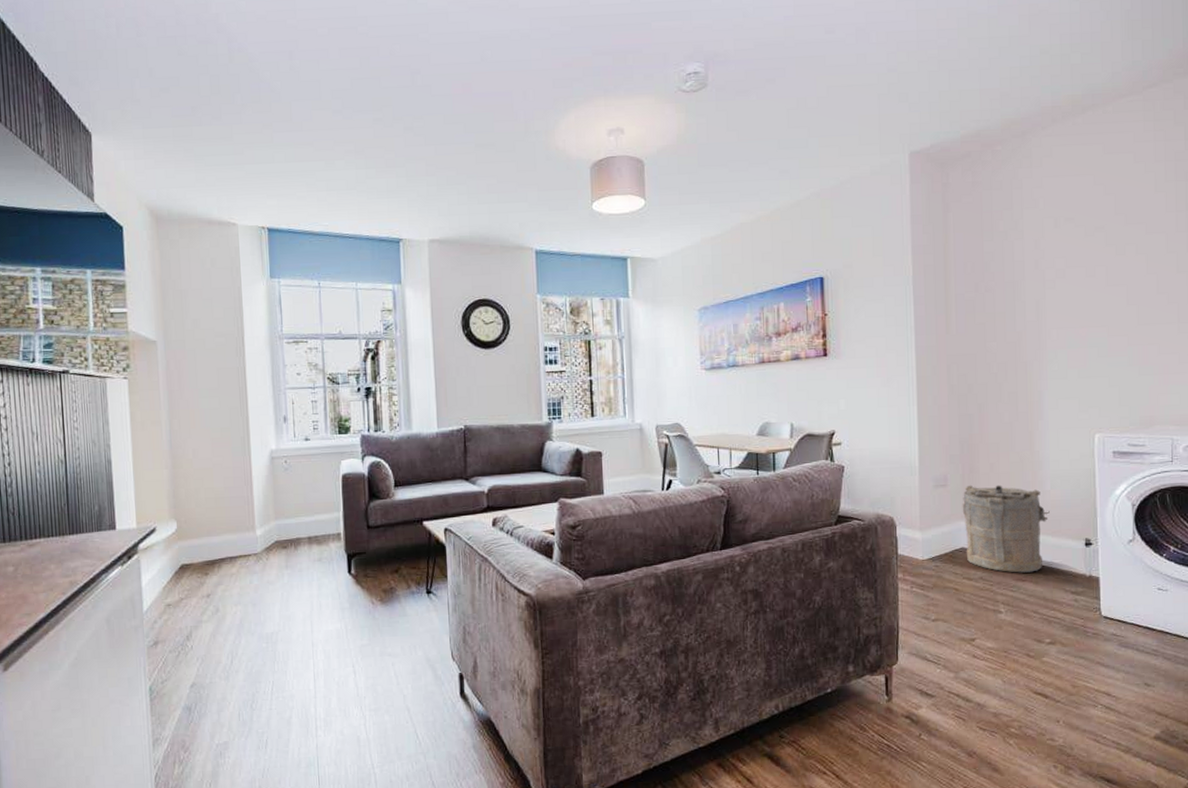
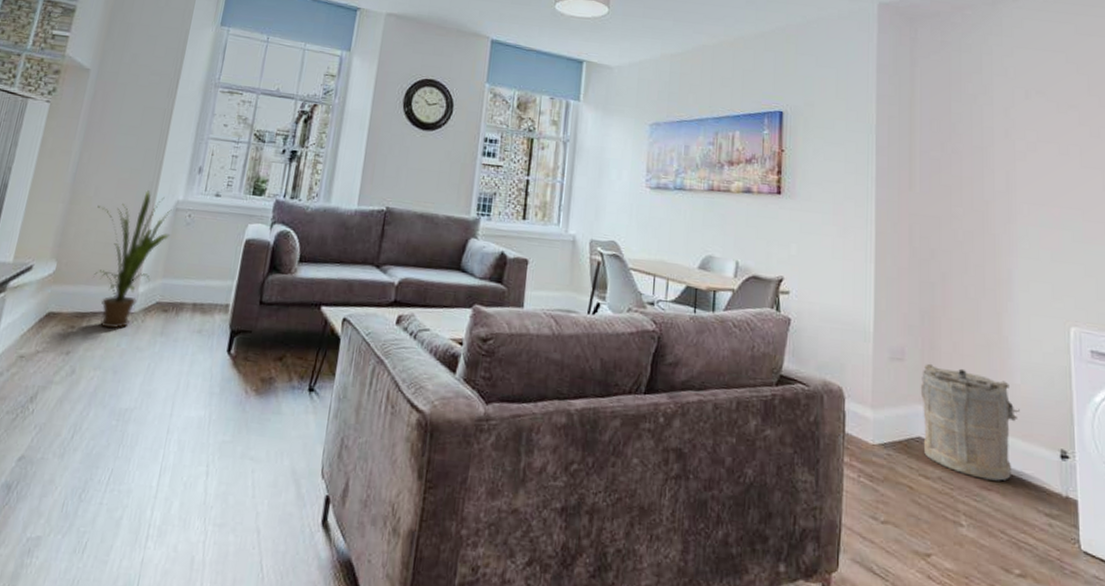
house plant: none [199,445,272,570] -> present [93,190,172,329]

